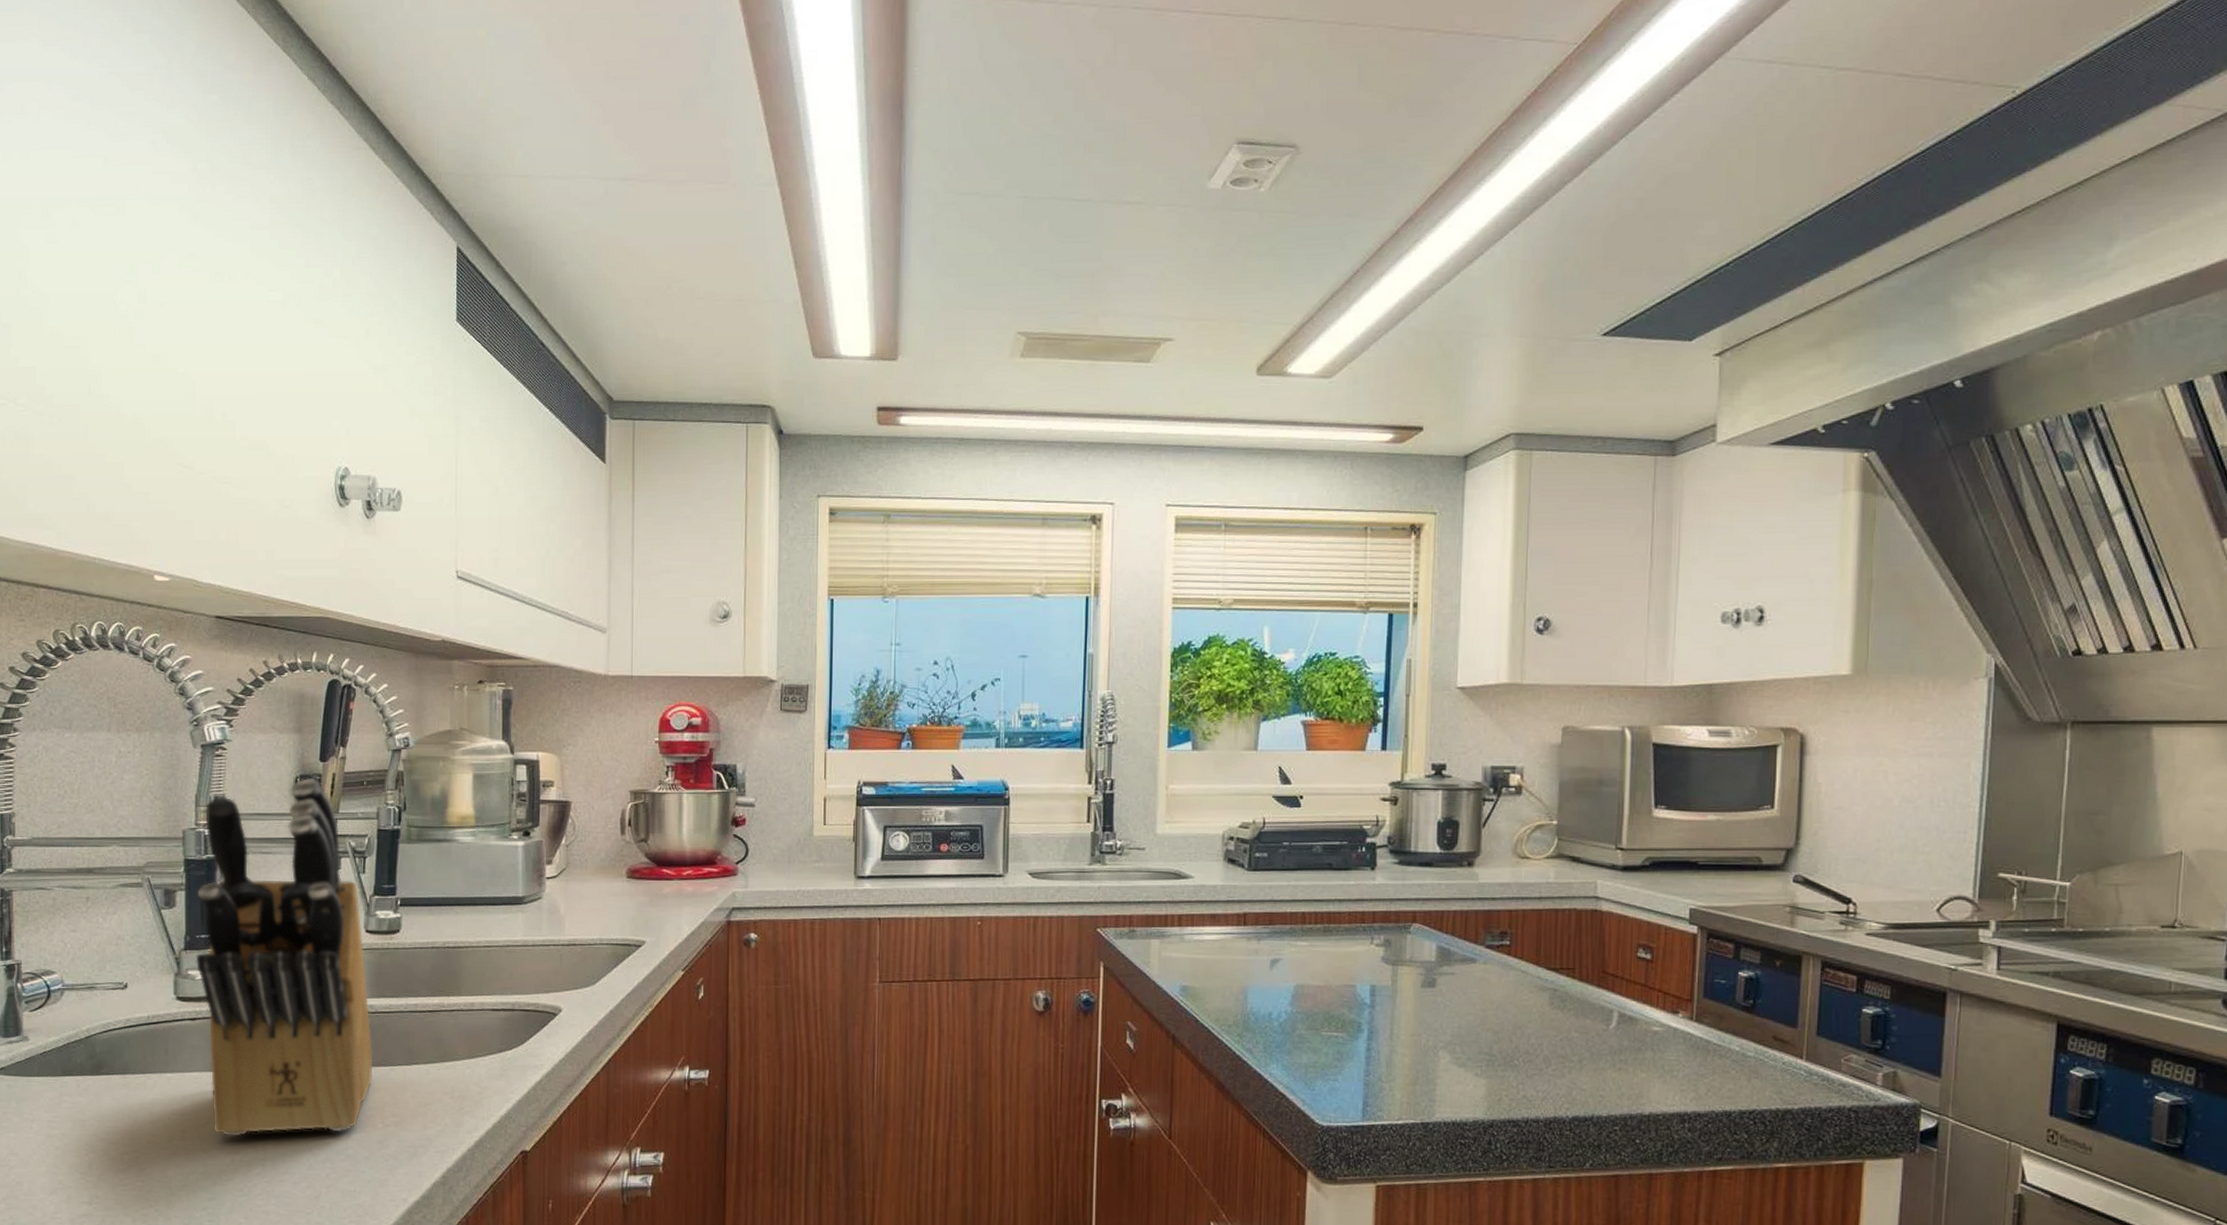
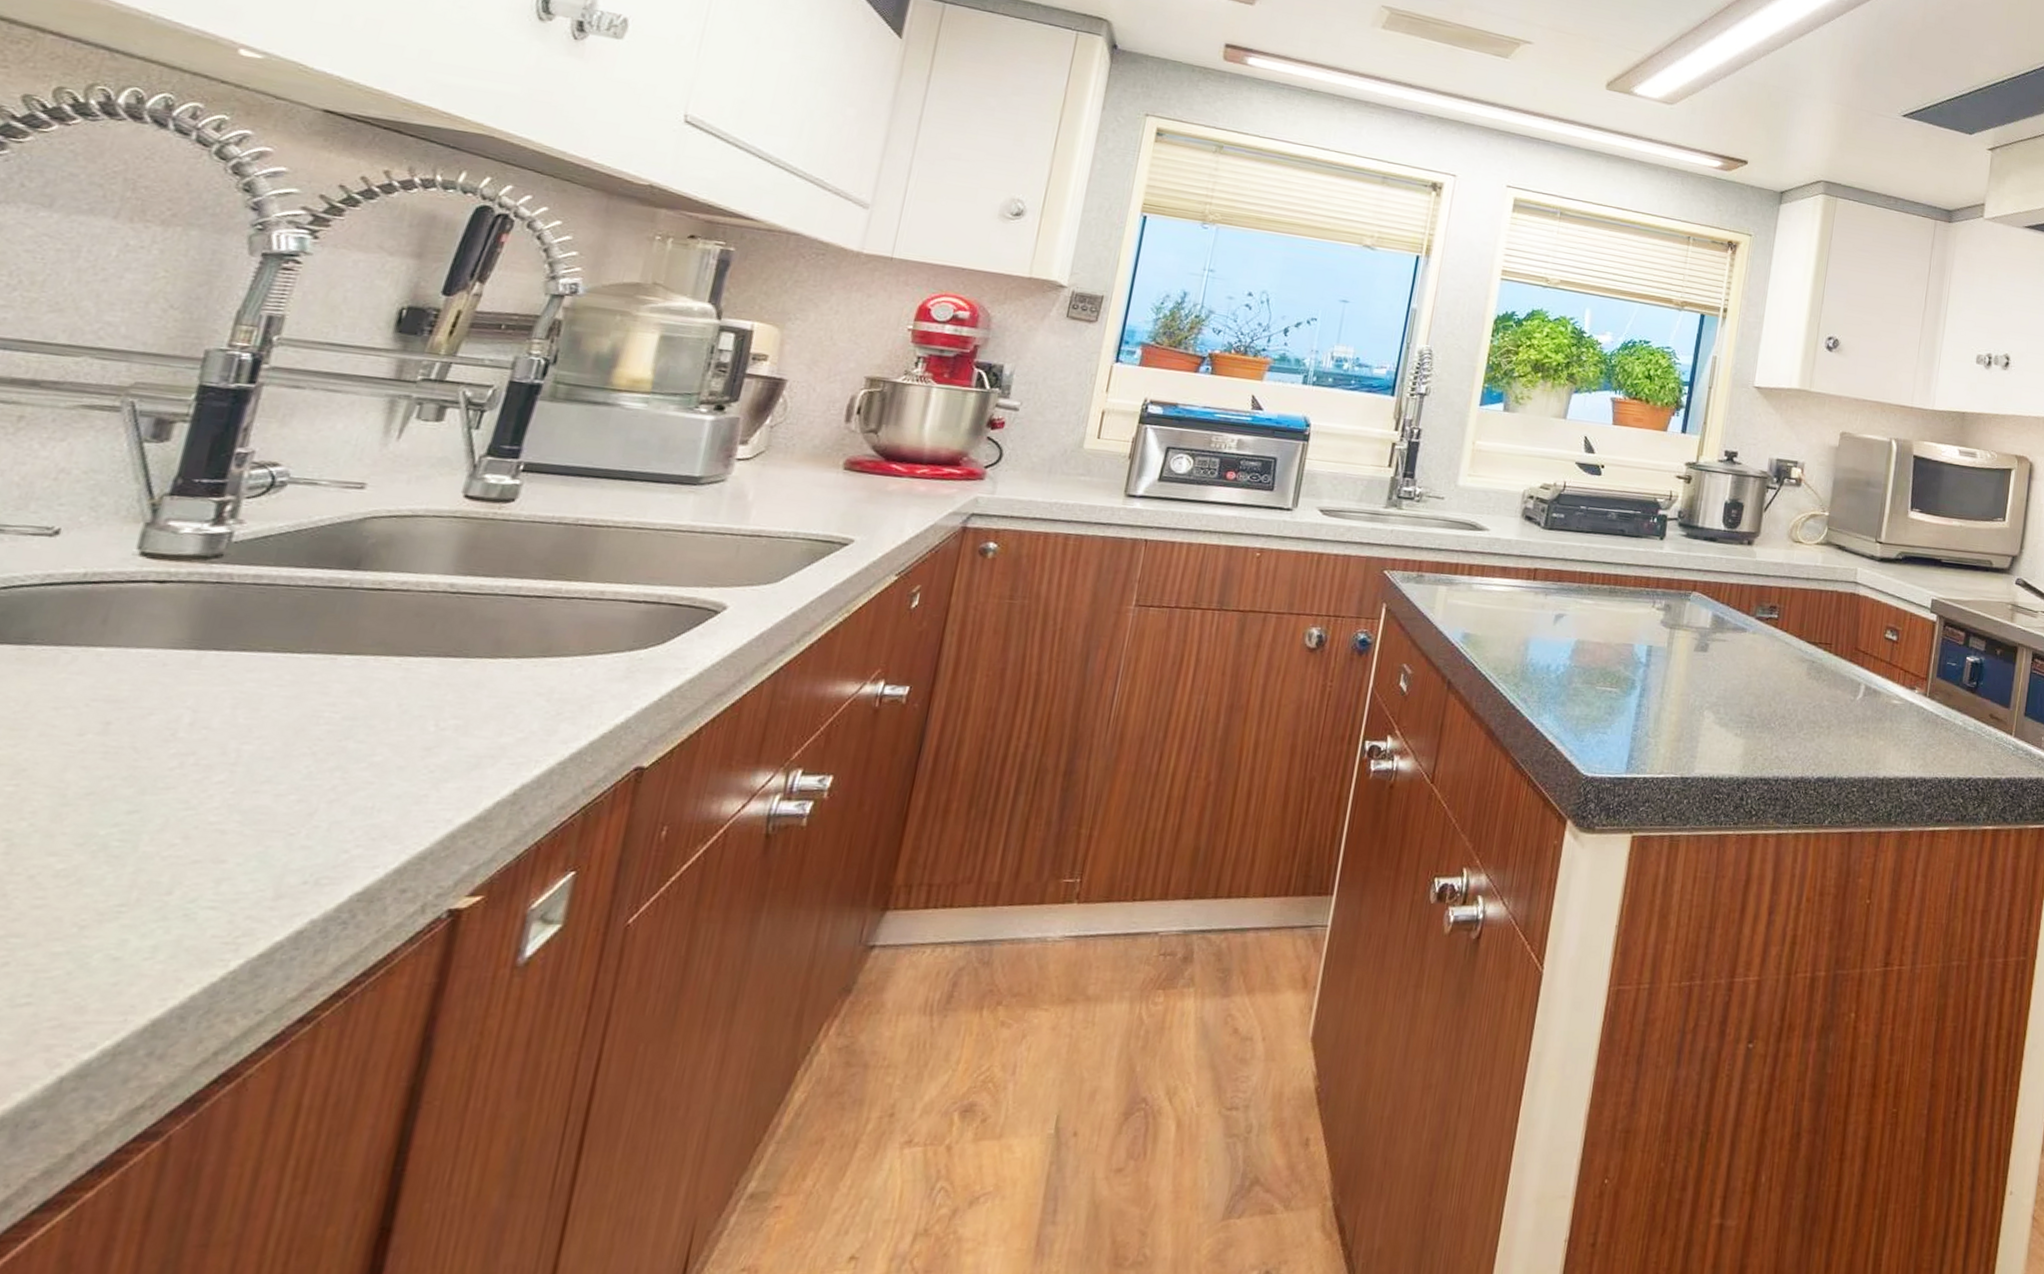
knife block: present [195,777,374,1137] -> none [158,311,465,735]

